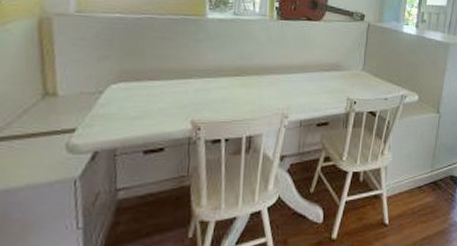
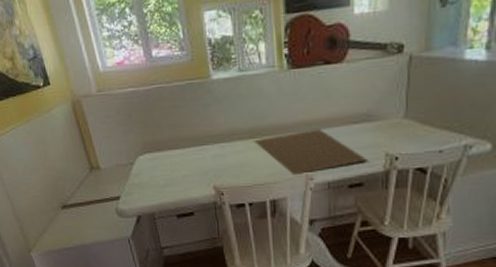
place mat: none [238,72,334,113] -> present [253,128,368,176]

